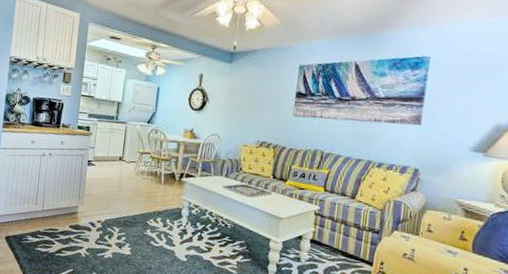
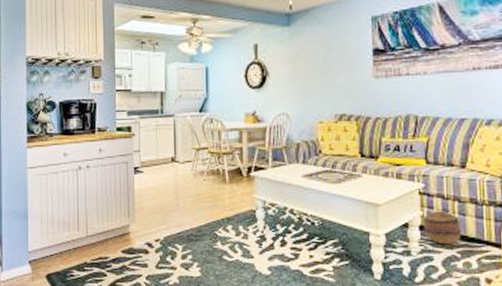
basket: none [313,229,344,258] -> present [423,211,461,245]

